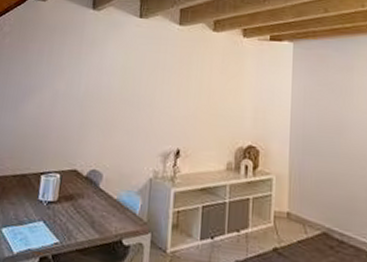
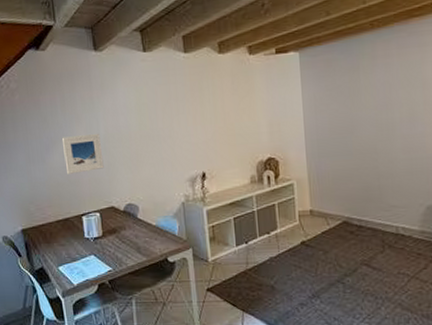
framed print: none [37,87,79,128] -> present [61,133,104,174]

